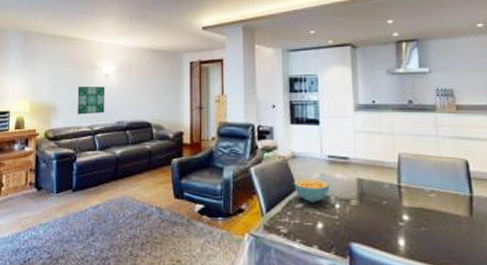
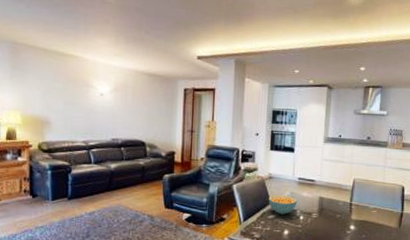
wall art: present [77,86,105,115] -> none [71,102,100,131]

